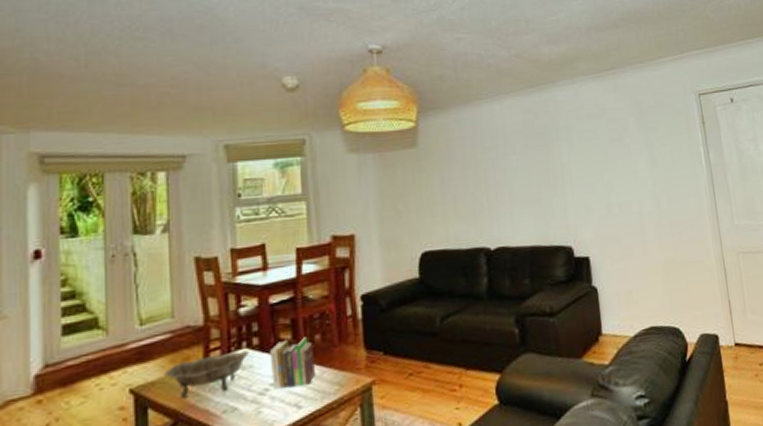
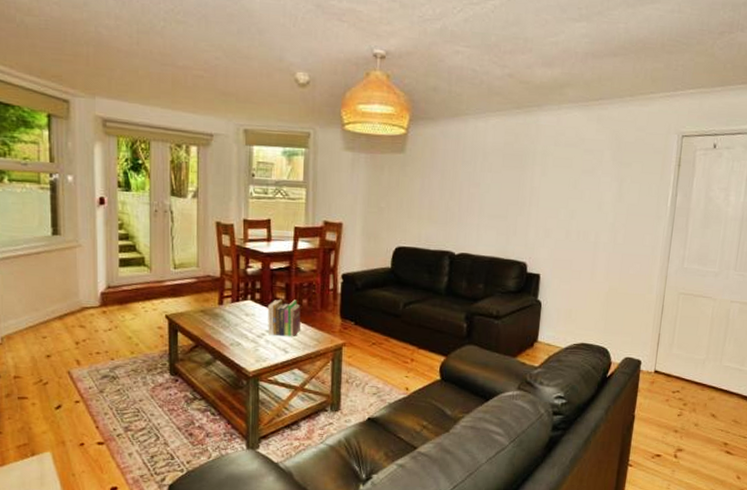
decorative bowl: present [163,350,250,398] -> none [189,301,253,330]

